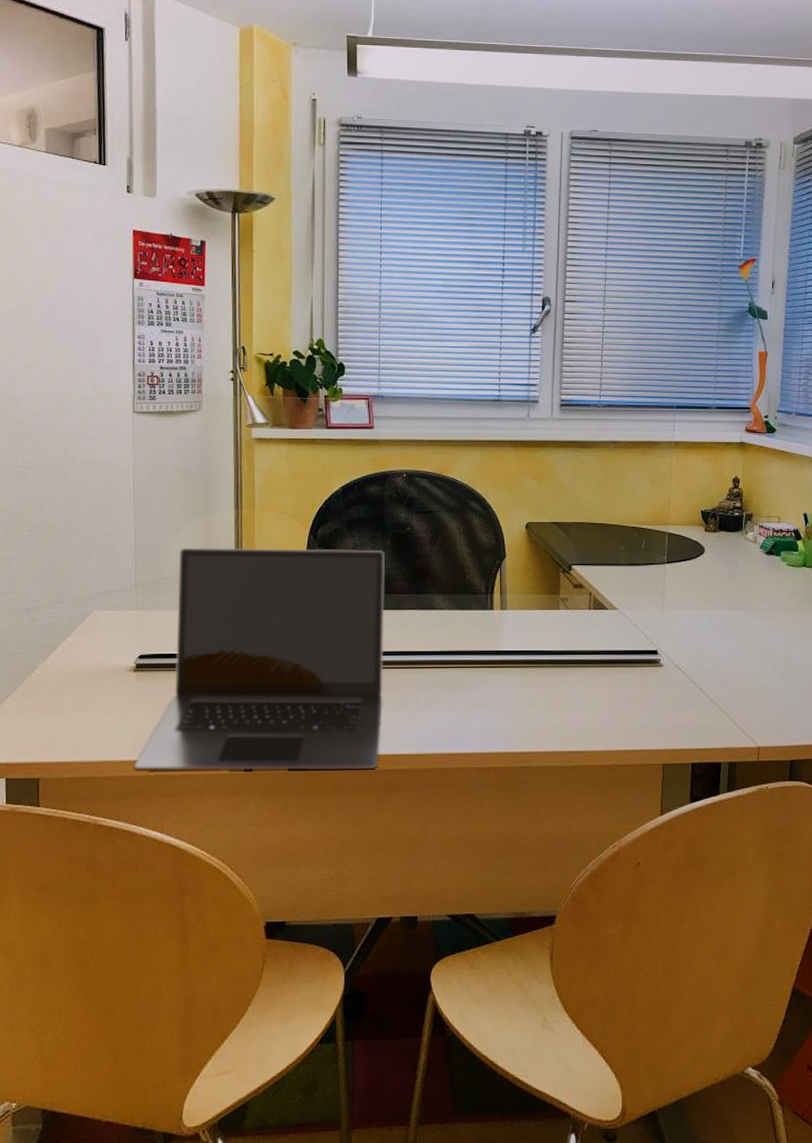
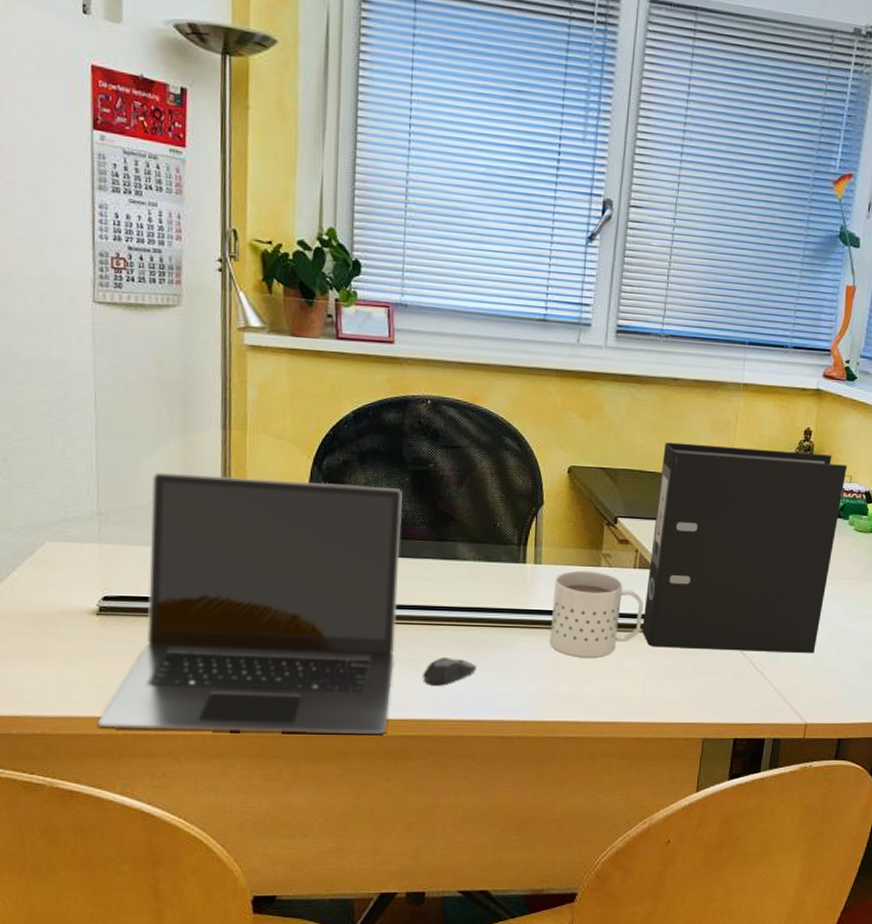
computer mouse: none [408,696,454,723] -> present [423,656,477,686]
mug: none [518,613,600,692] -> present [550,570,643,658]
binder: none [599,497,775,681] -> present [642,442,848,654]

